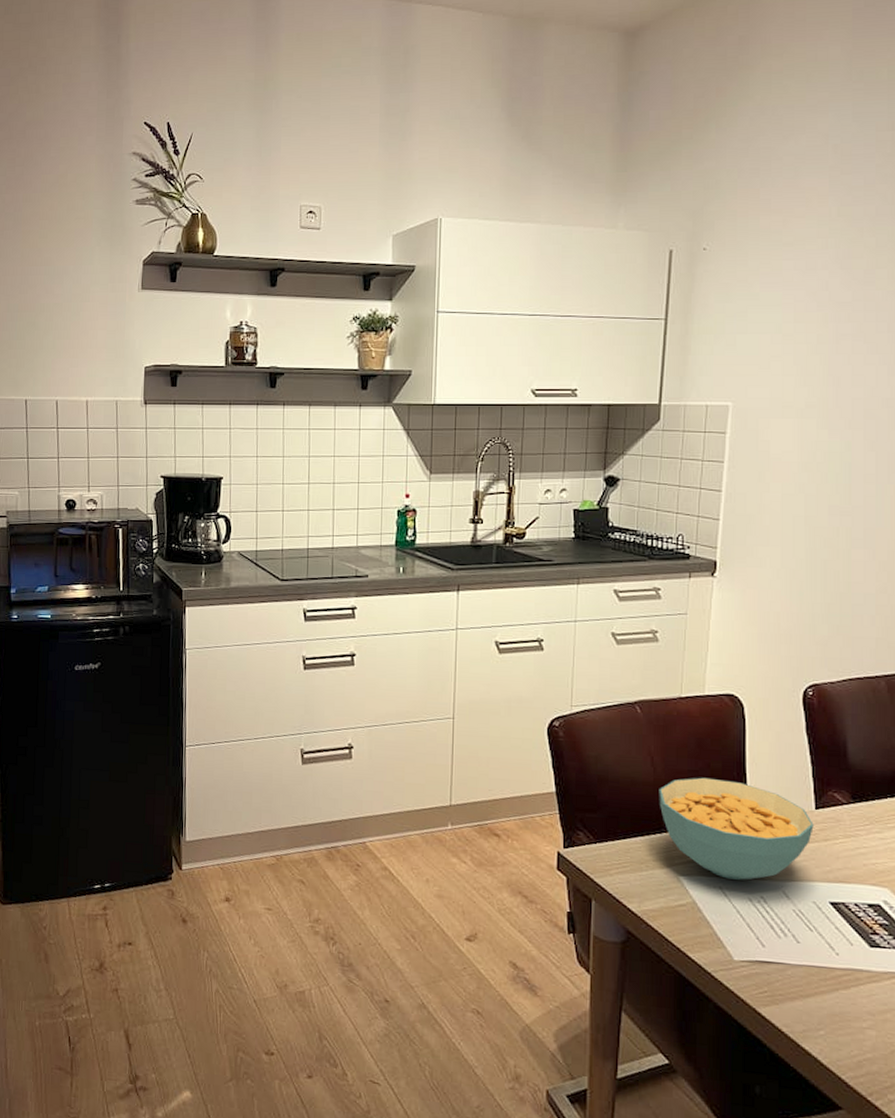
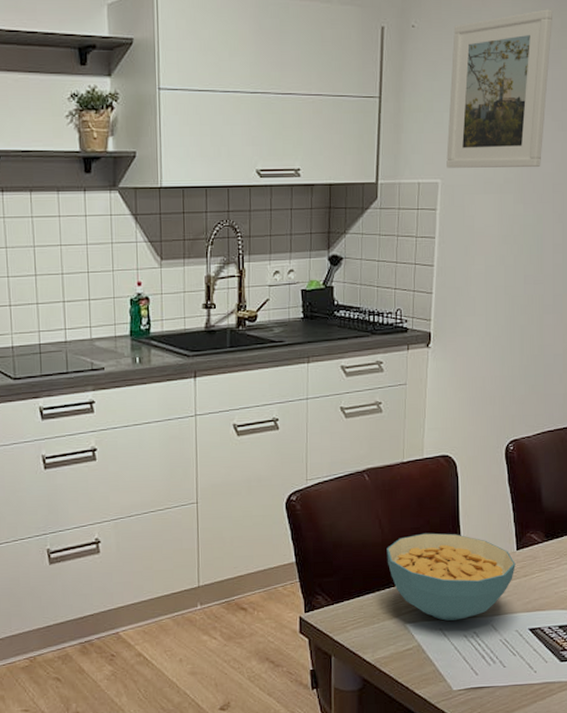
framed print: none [739,228,867,392] -> present [446,9,553,168]

